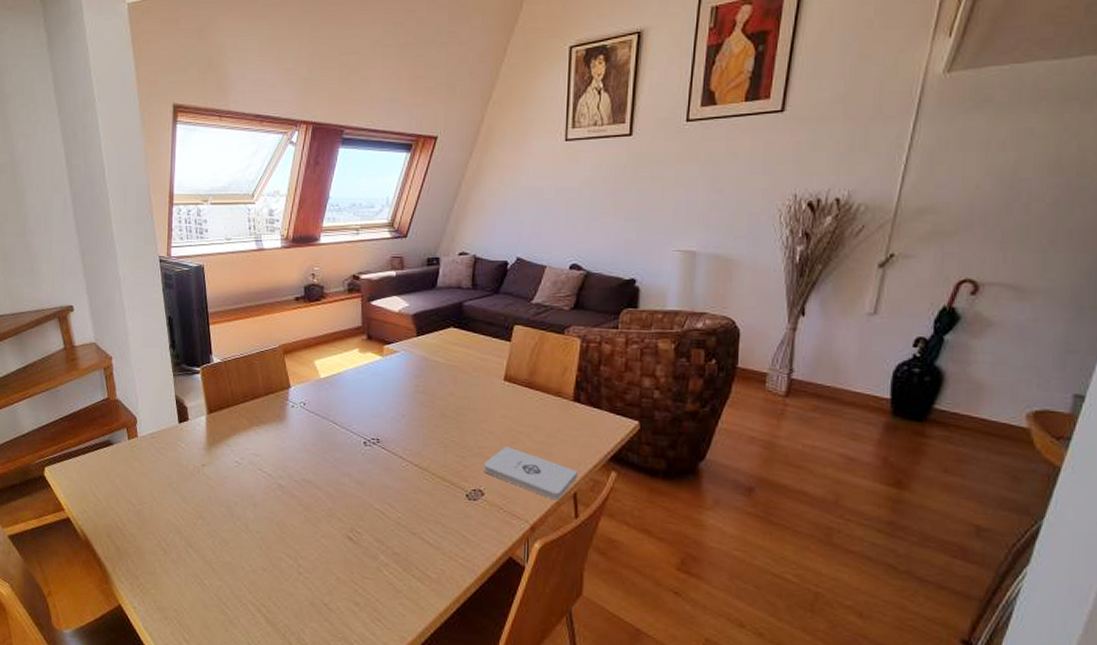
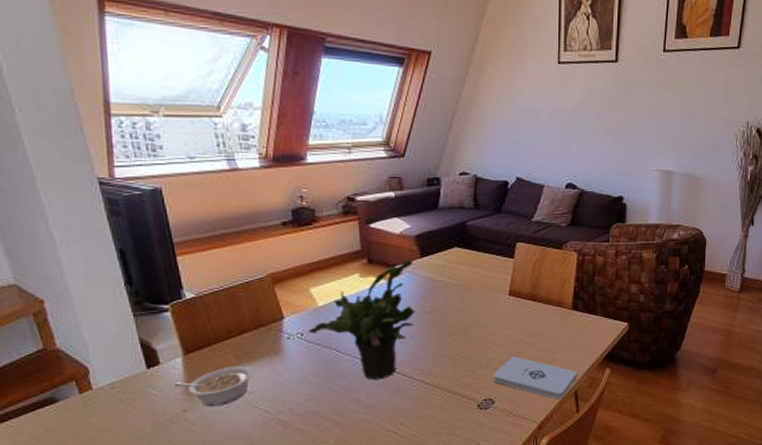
legume: none [198,428,262,465] -> present [174,366,255,407]
potted plant: none [310,337,410,456] -> present [308,259,416,380]

